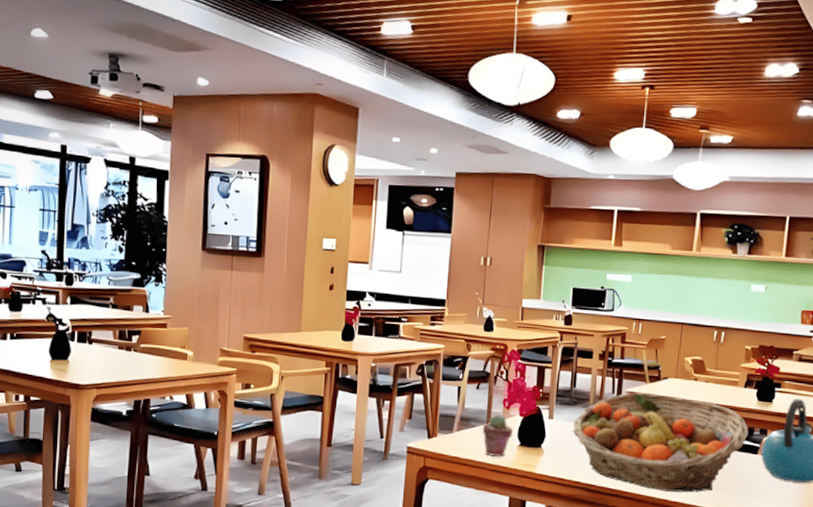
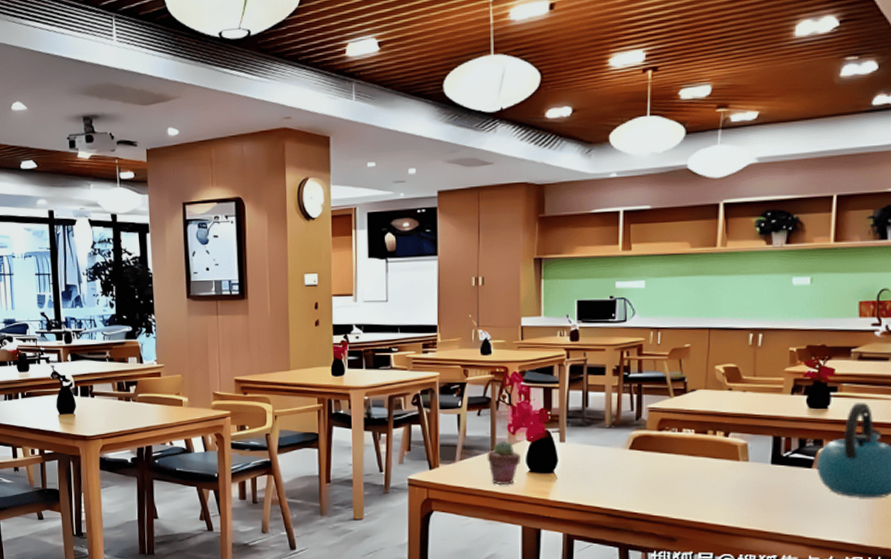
fruit basket: present [572,393,748,493] -> none [588,408,799,514]

